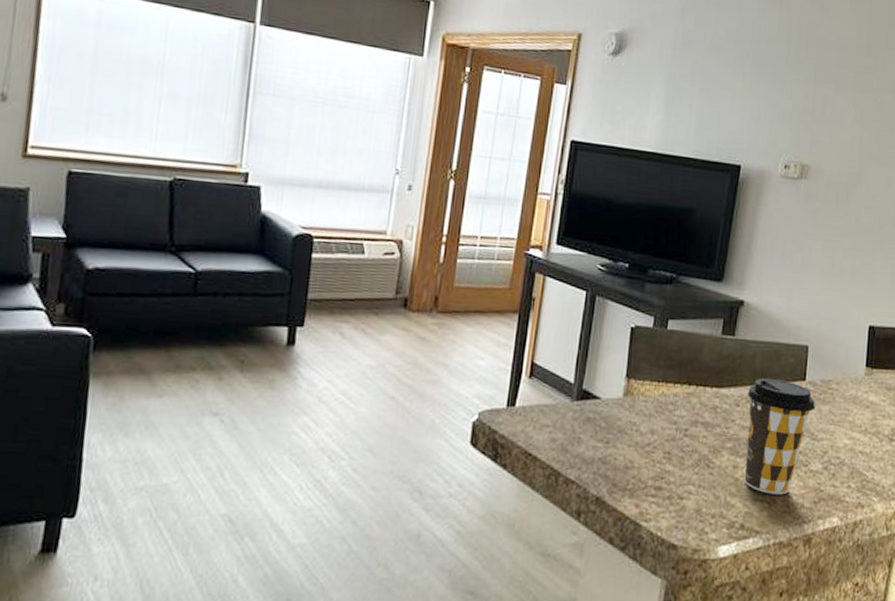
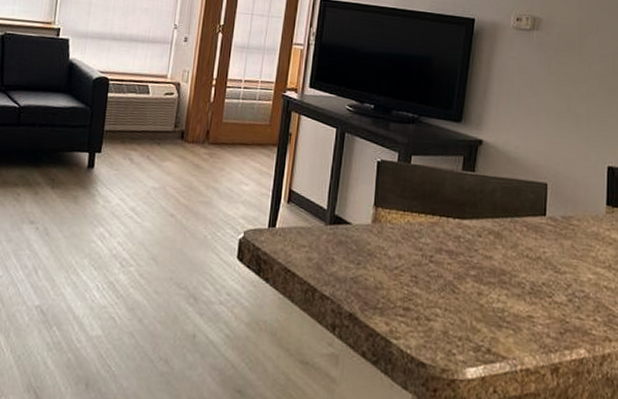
coffee cup: present [744,378,816,495] -> none [488,211,557,324]

